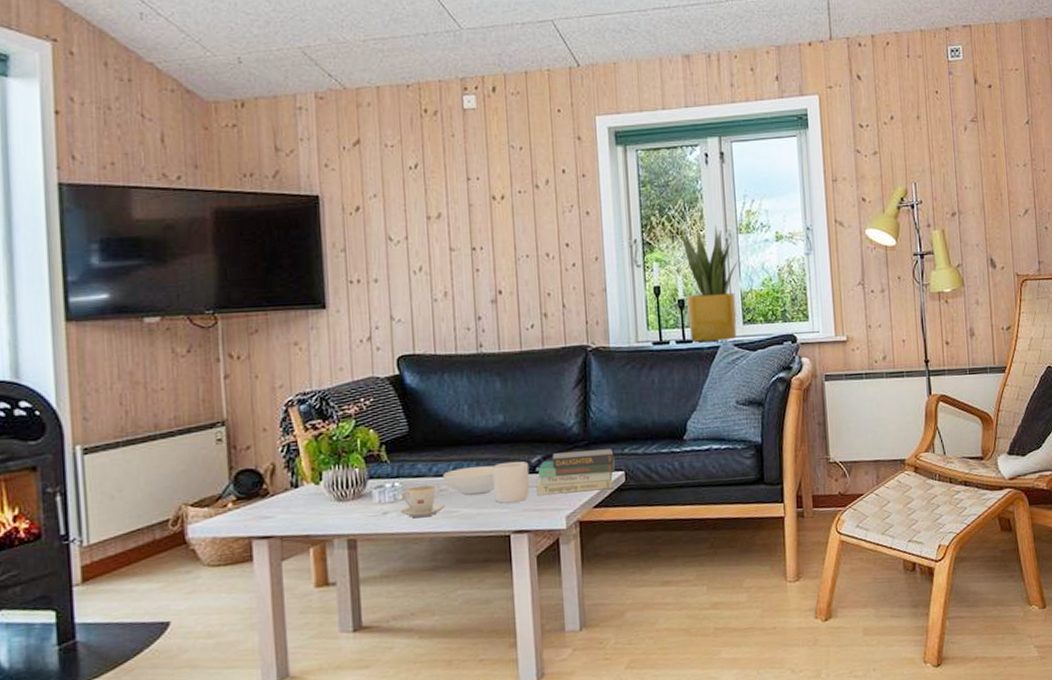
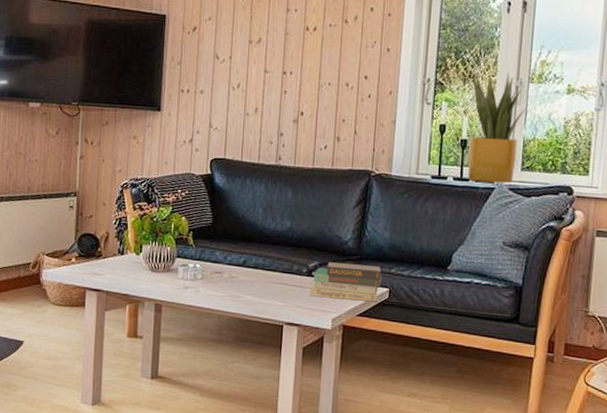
teacup: present [400,484,445,518] -> none [198,269,234,297]
bowl: present [443,466,494,495] -> none [235,261,276,287]
mug: present [491,461,530,504] -> none [274,262,307,299]

